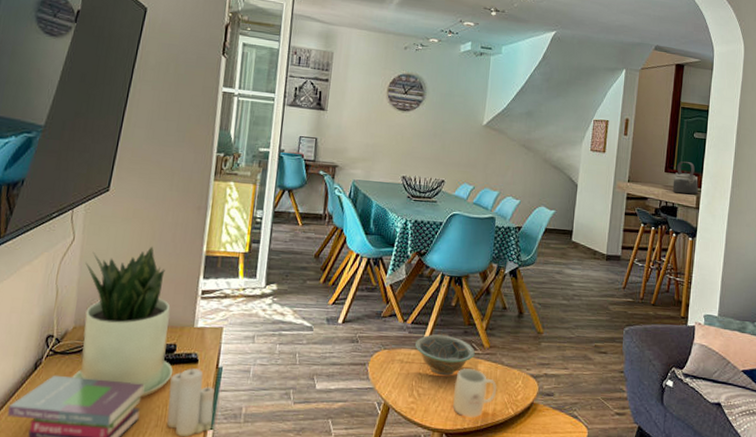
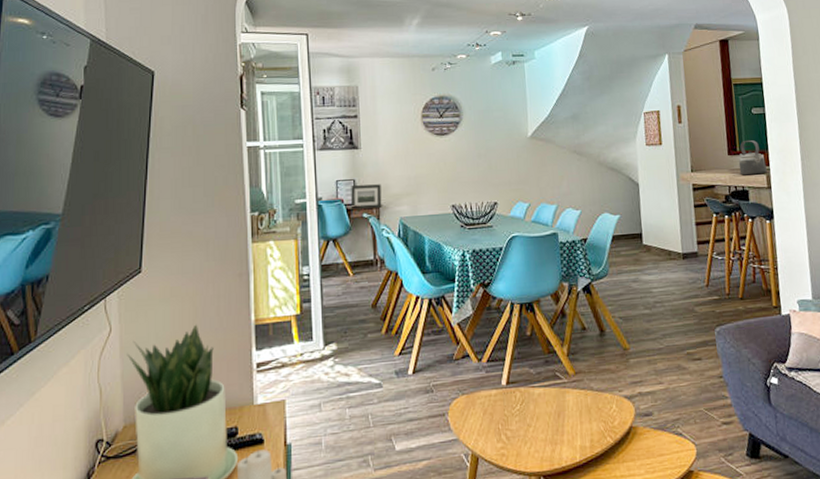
picture frame: none [309,143,340,169] -> present [350,184,382,210]
decorative bowl: present [415,334,475,376] -> none [495,368,561,414]
mug: present [453,368,497,418] -> none [543,400,591,455]

